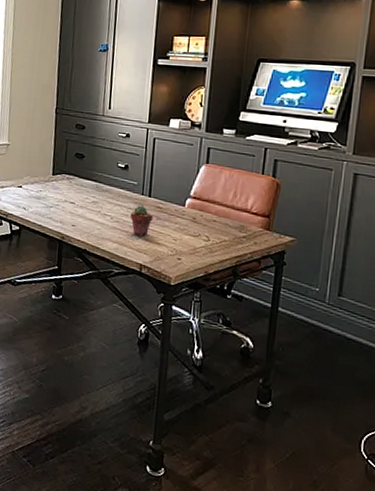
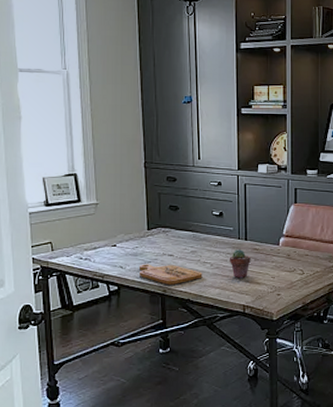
cutting board: none [40,208,102,233] -> present [138,264,203,285]

